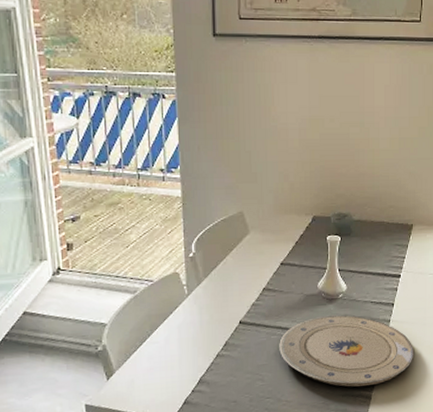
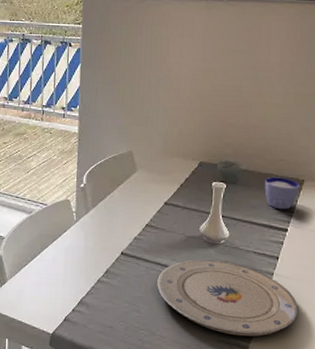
cup: none [377,224,409,257] -> present [264,176,300,210]

